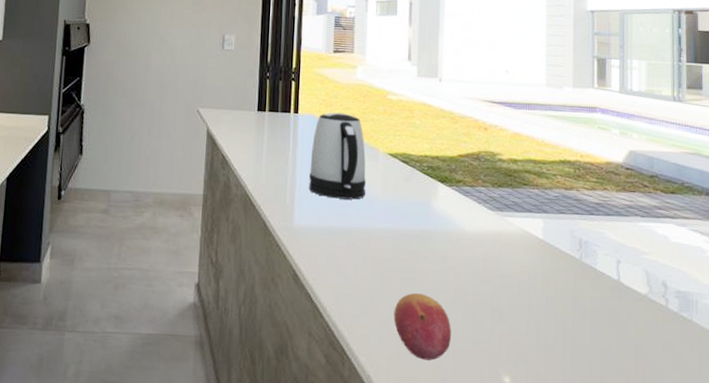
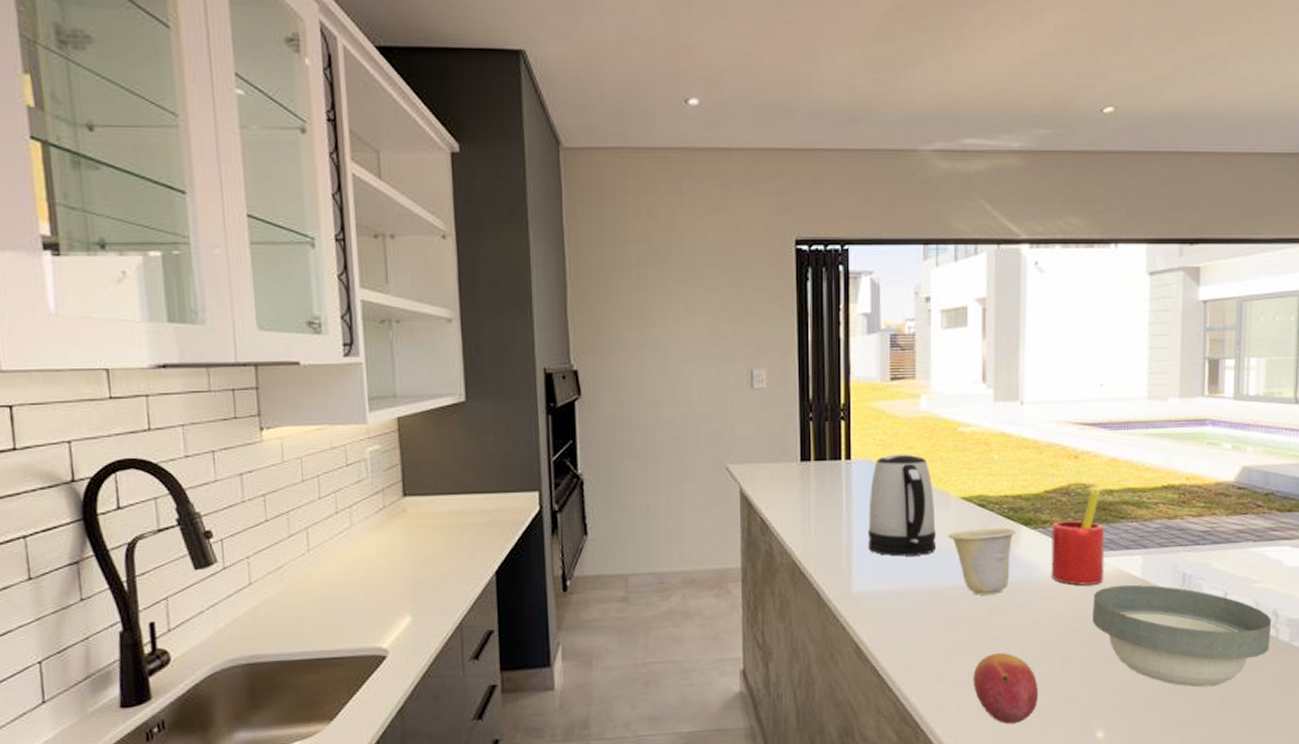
cup: none [376,181,434,241] -> present [948,527,1016,595]
straw: none [463,157,511,241] -> present [1051,489,1105,585]
bowl: none [500,243,662,347] -> present [1092,584,1272,688]

